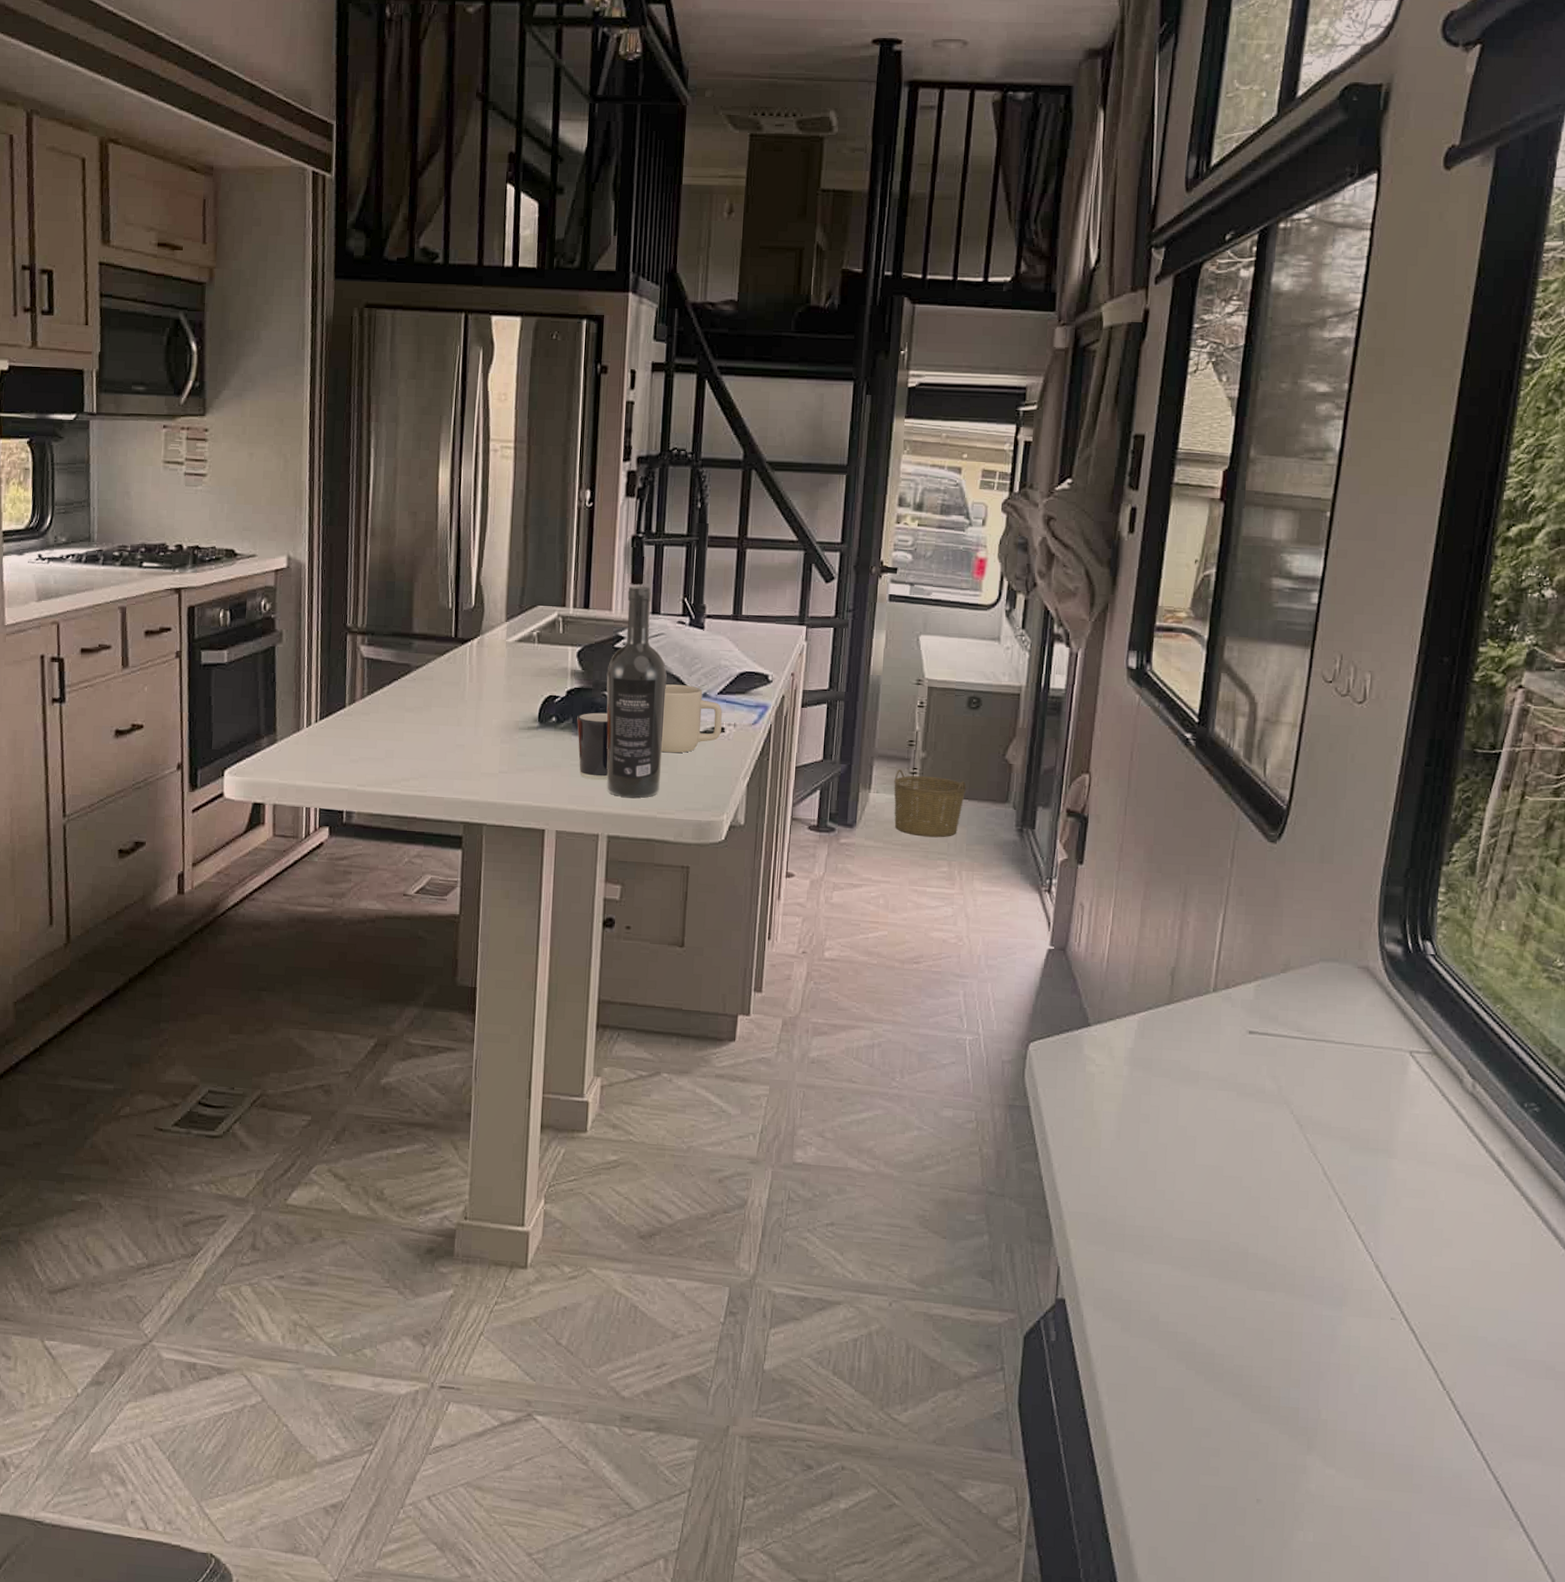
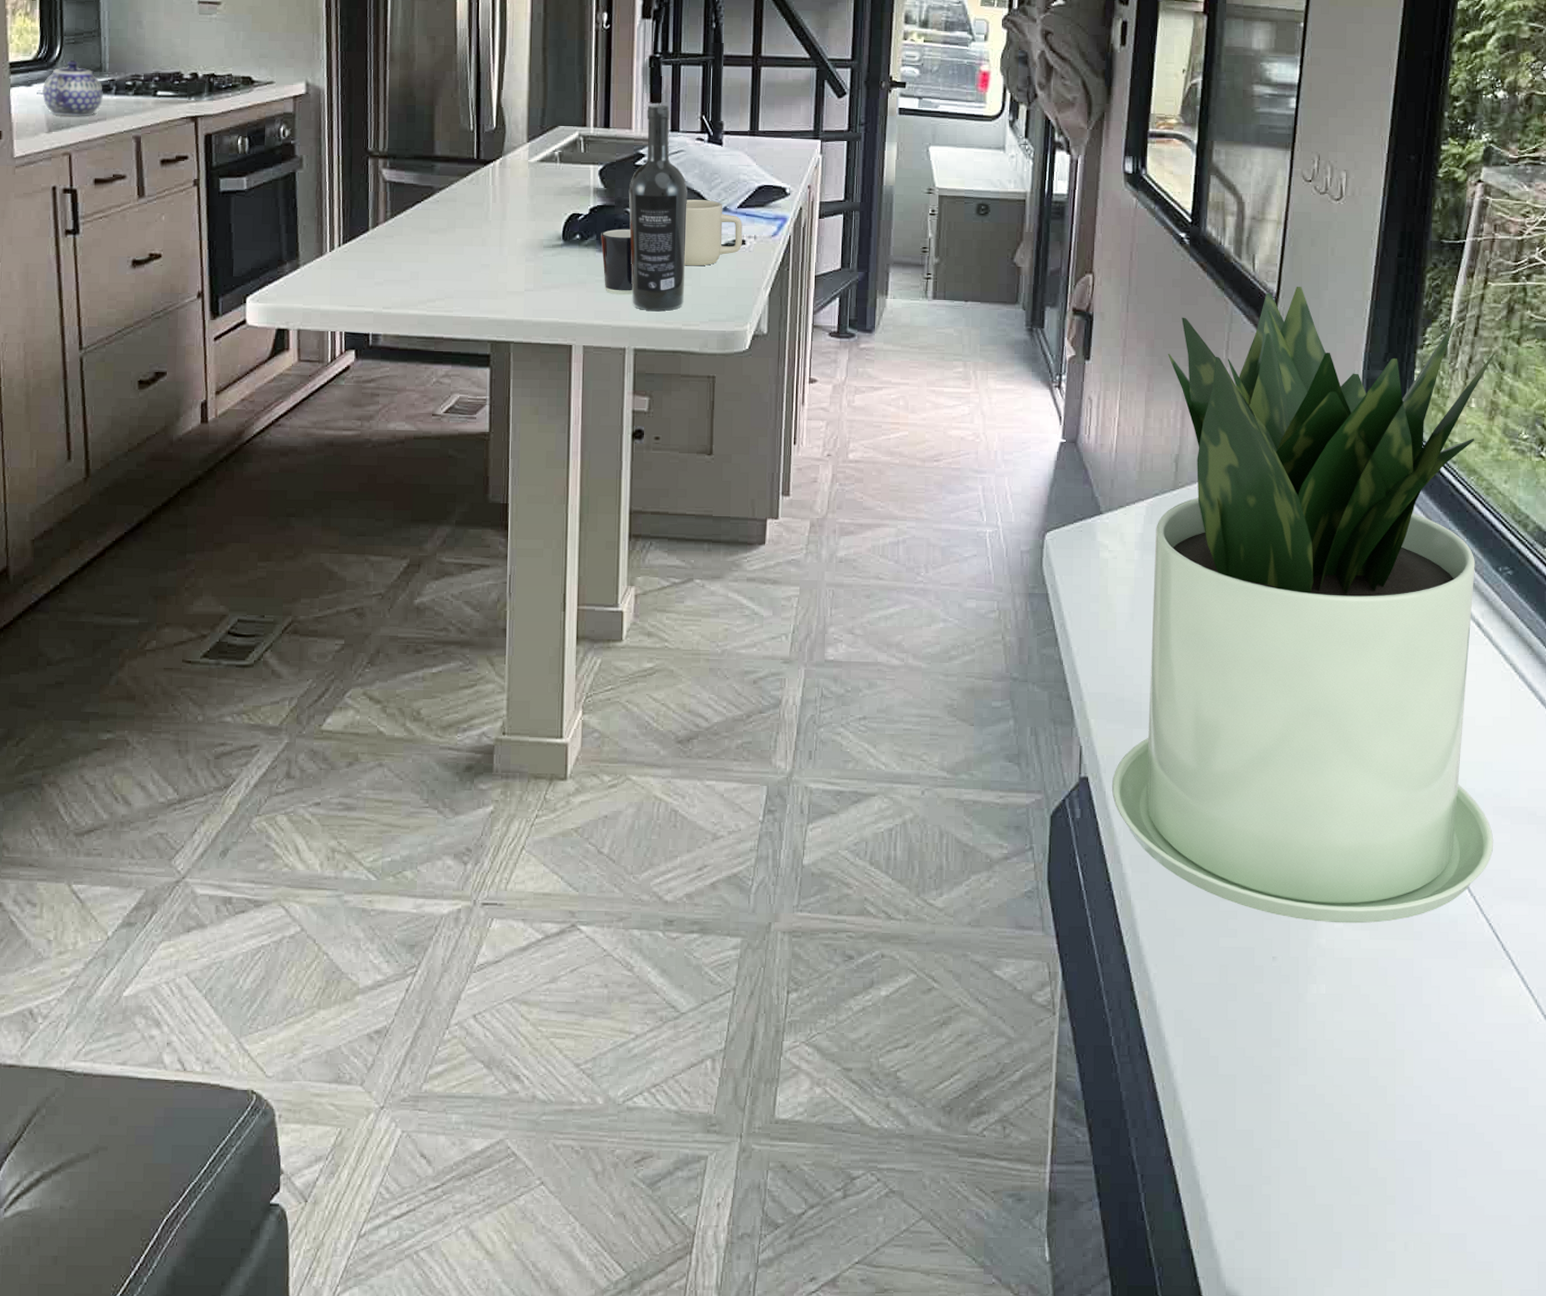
teapot: none [33,530,92,587] -> present [42,60,104,117]
basket: present [893,769,967,838] -> none [909,275,978,340]
planter: none [1090,794,1531,1472] -> present [1112,287,1496,924]

